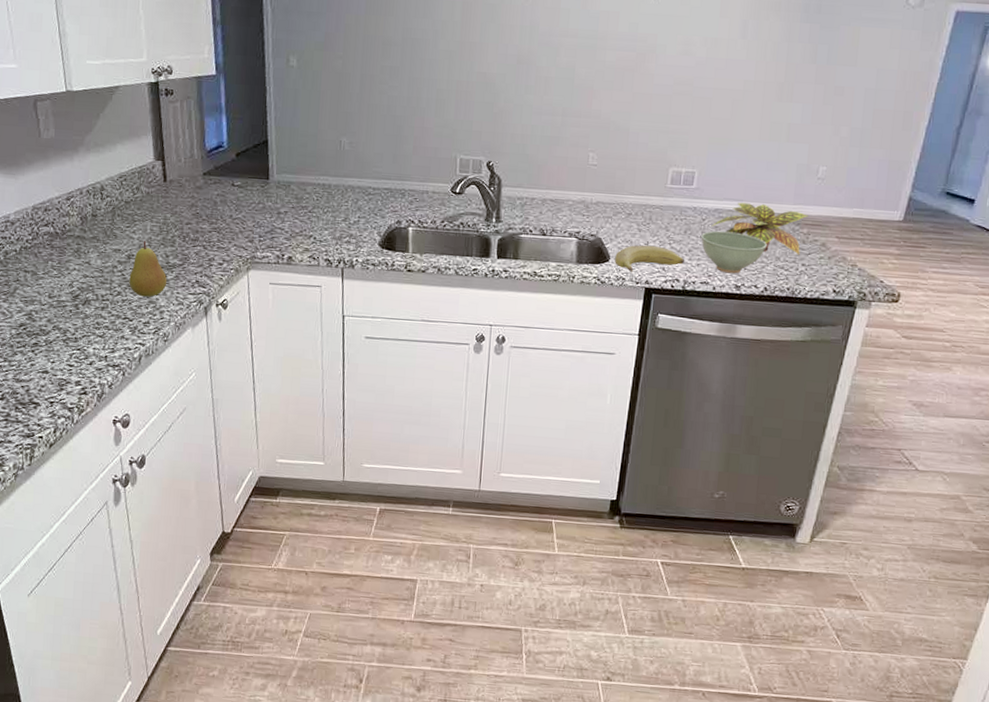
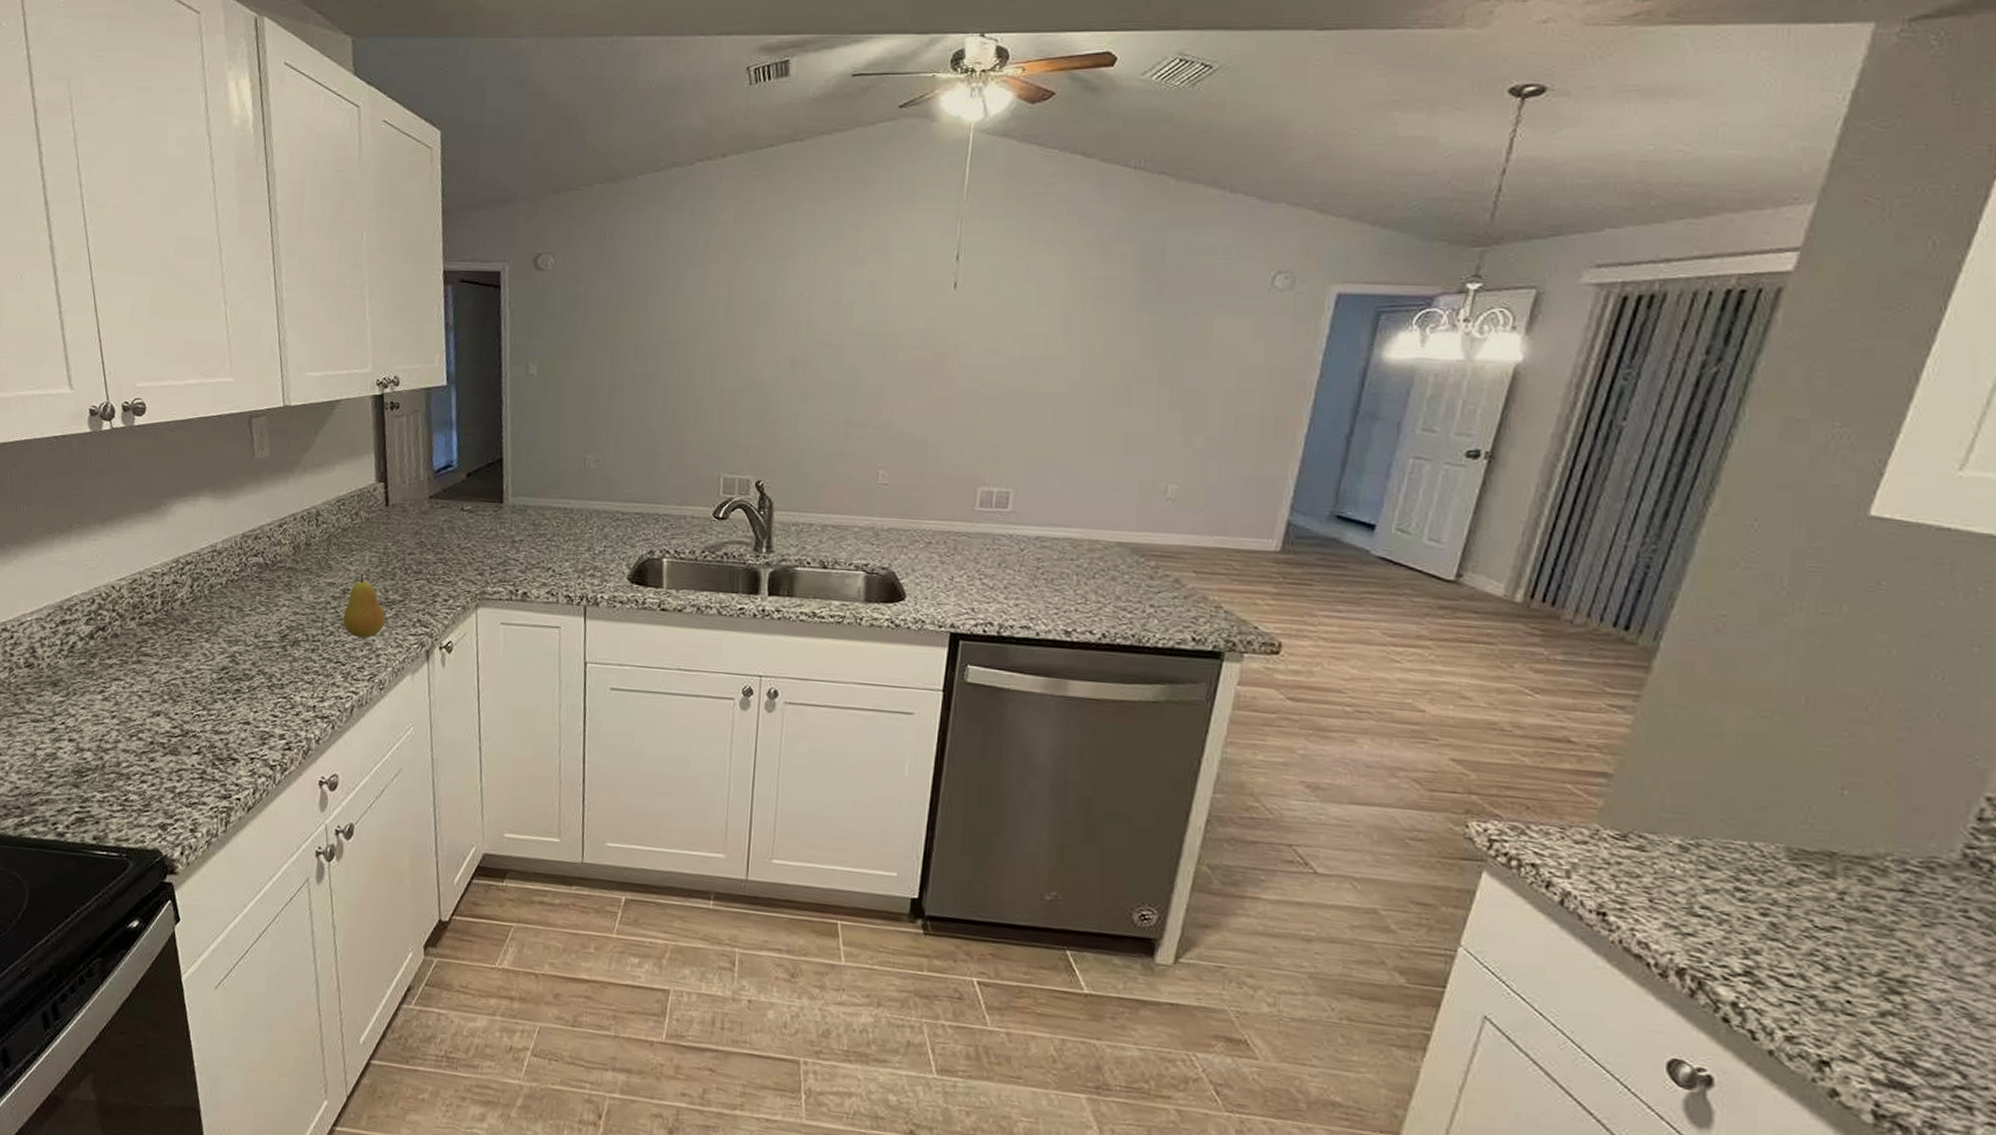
fruit: present [615,245,685,273] -> none [912,580,1000,615]
bowl: present [701,230,768,274] -> none [1019,563,1105,617]
plant: present [711,202,808,255] -> none [1031,529,1156,594]

